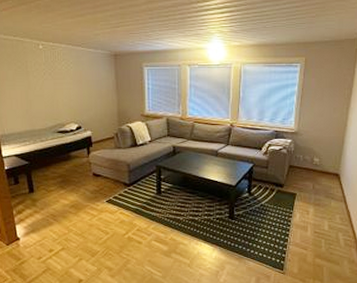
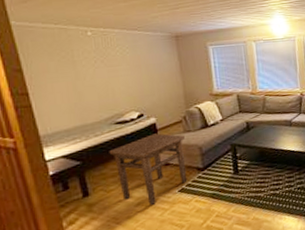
side table: none [51,146,115,209] -> present [109,133,188,205]

